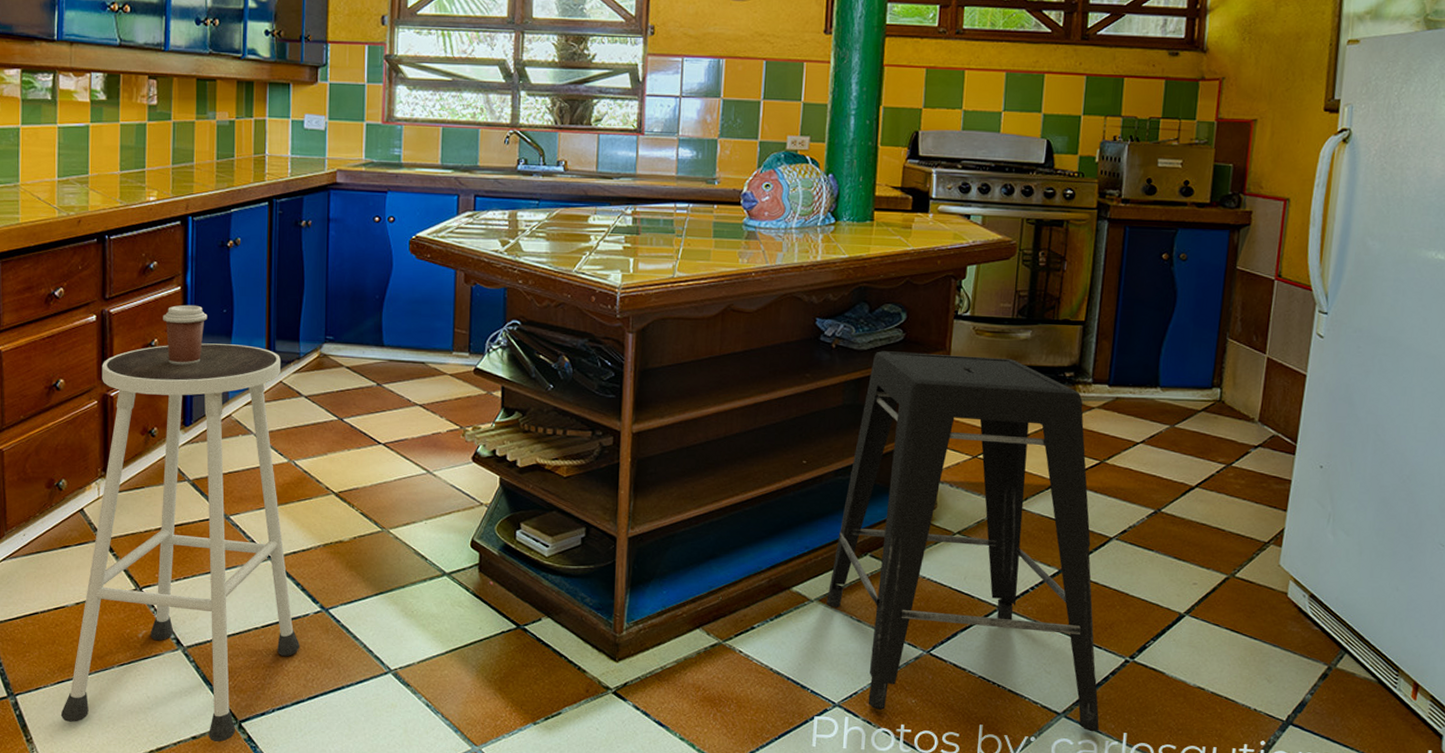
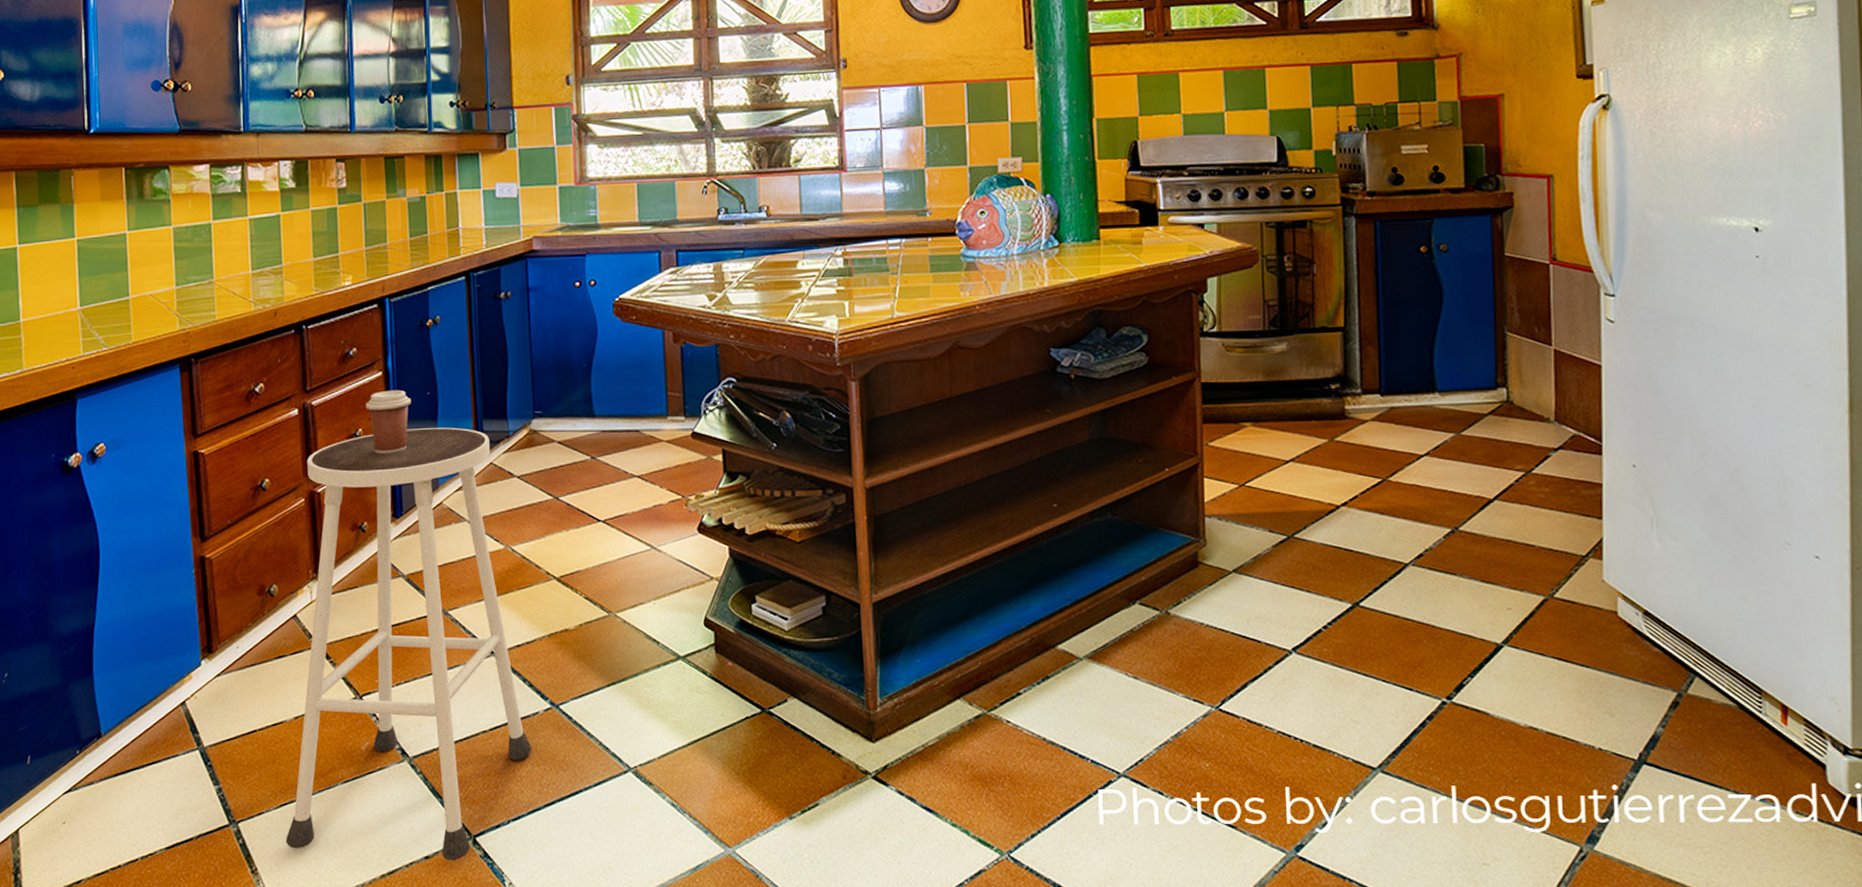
stool: present [826,351,1099,732] -> none [1097,374,1422,787]

